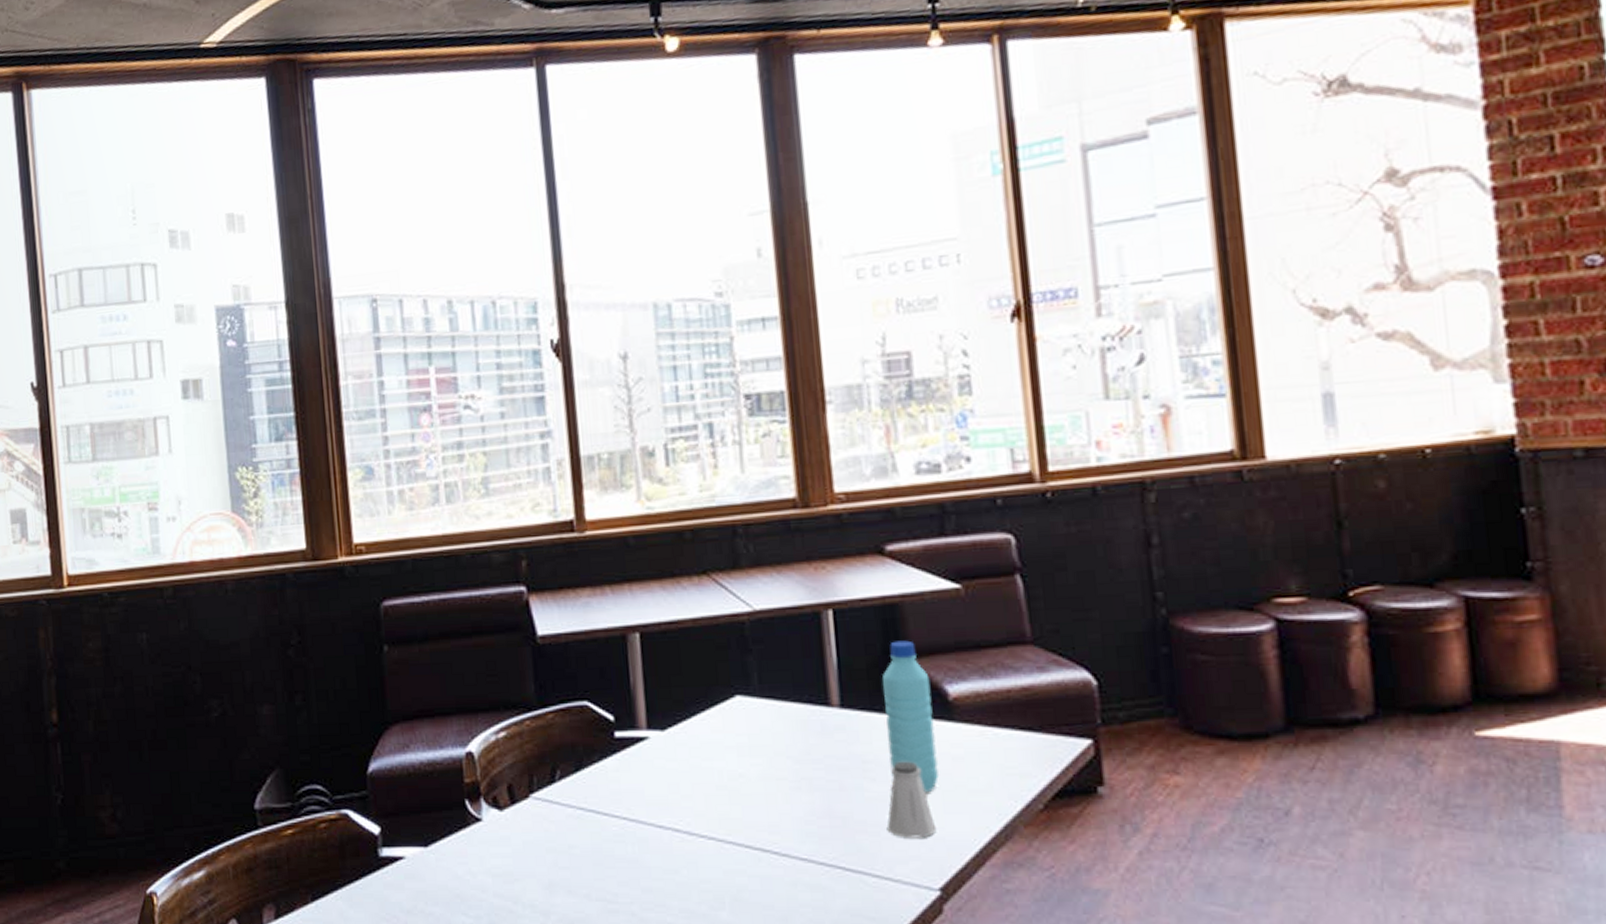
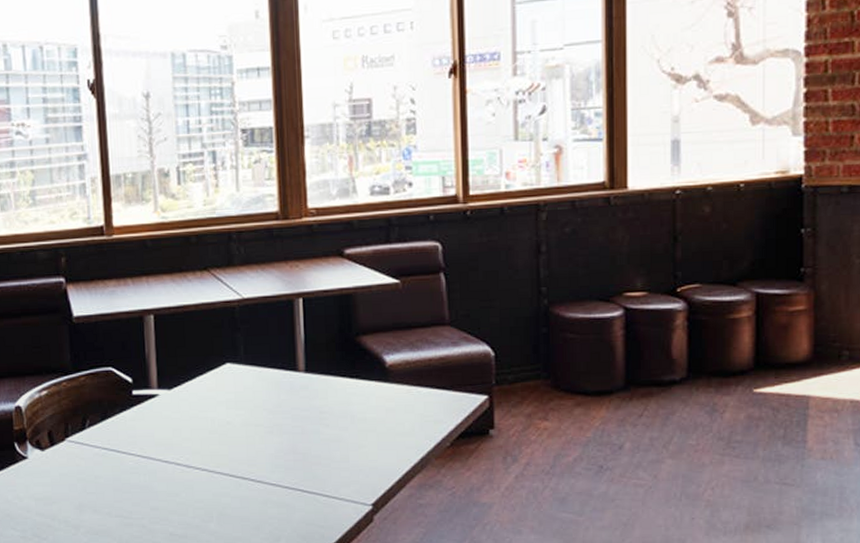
water bottle: present [882,640,939,793] -> none [338,322,375,435]
saltshaker: present [886,761,937,838] -> none [335,412,372,468]

